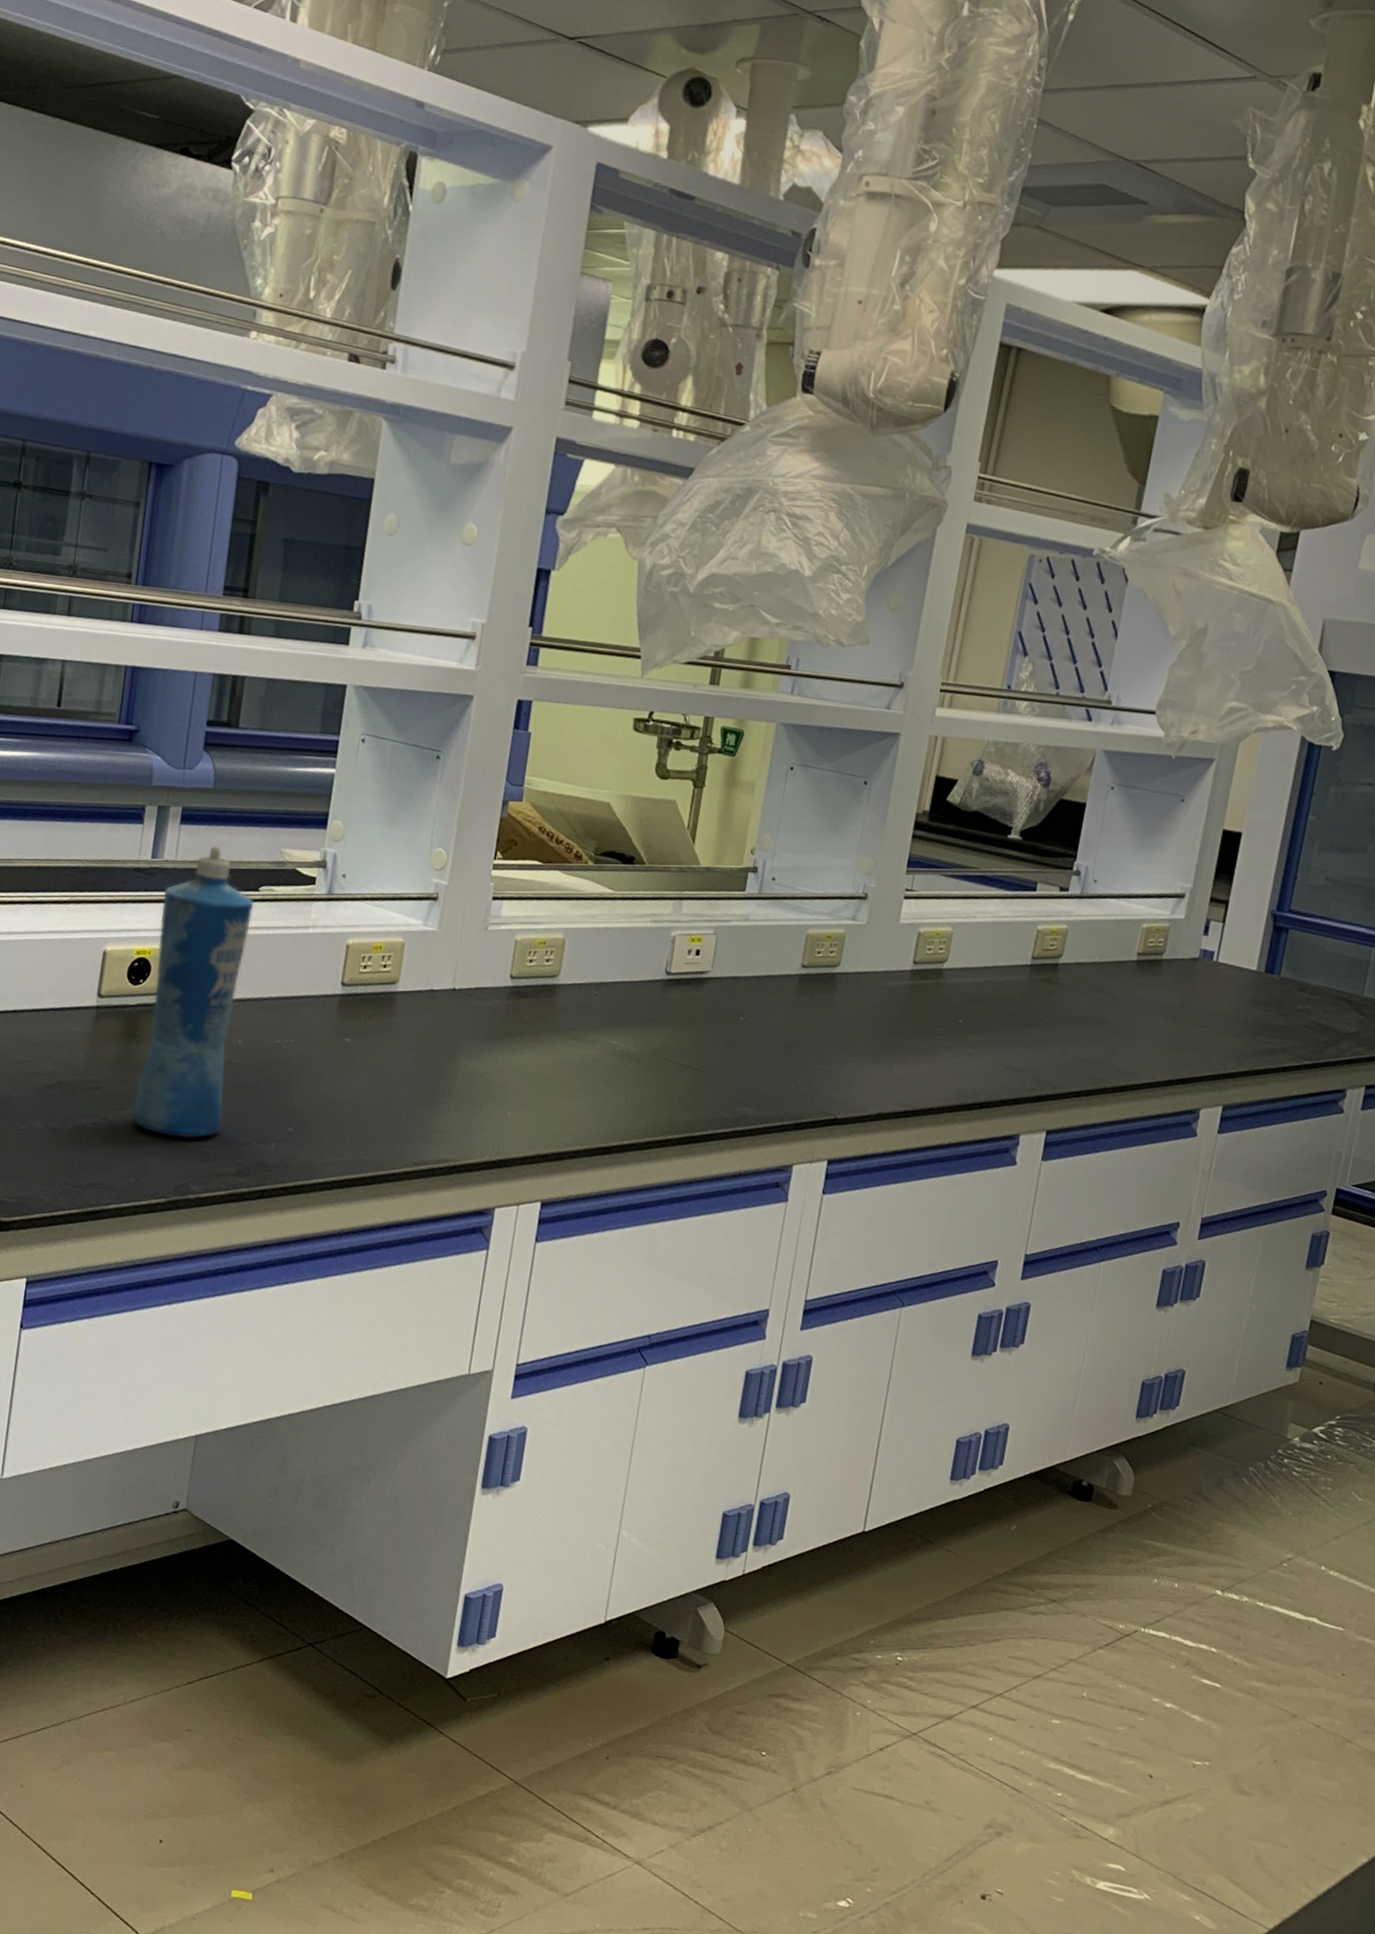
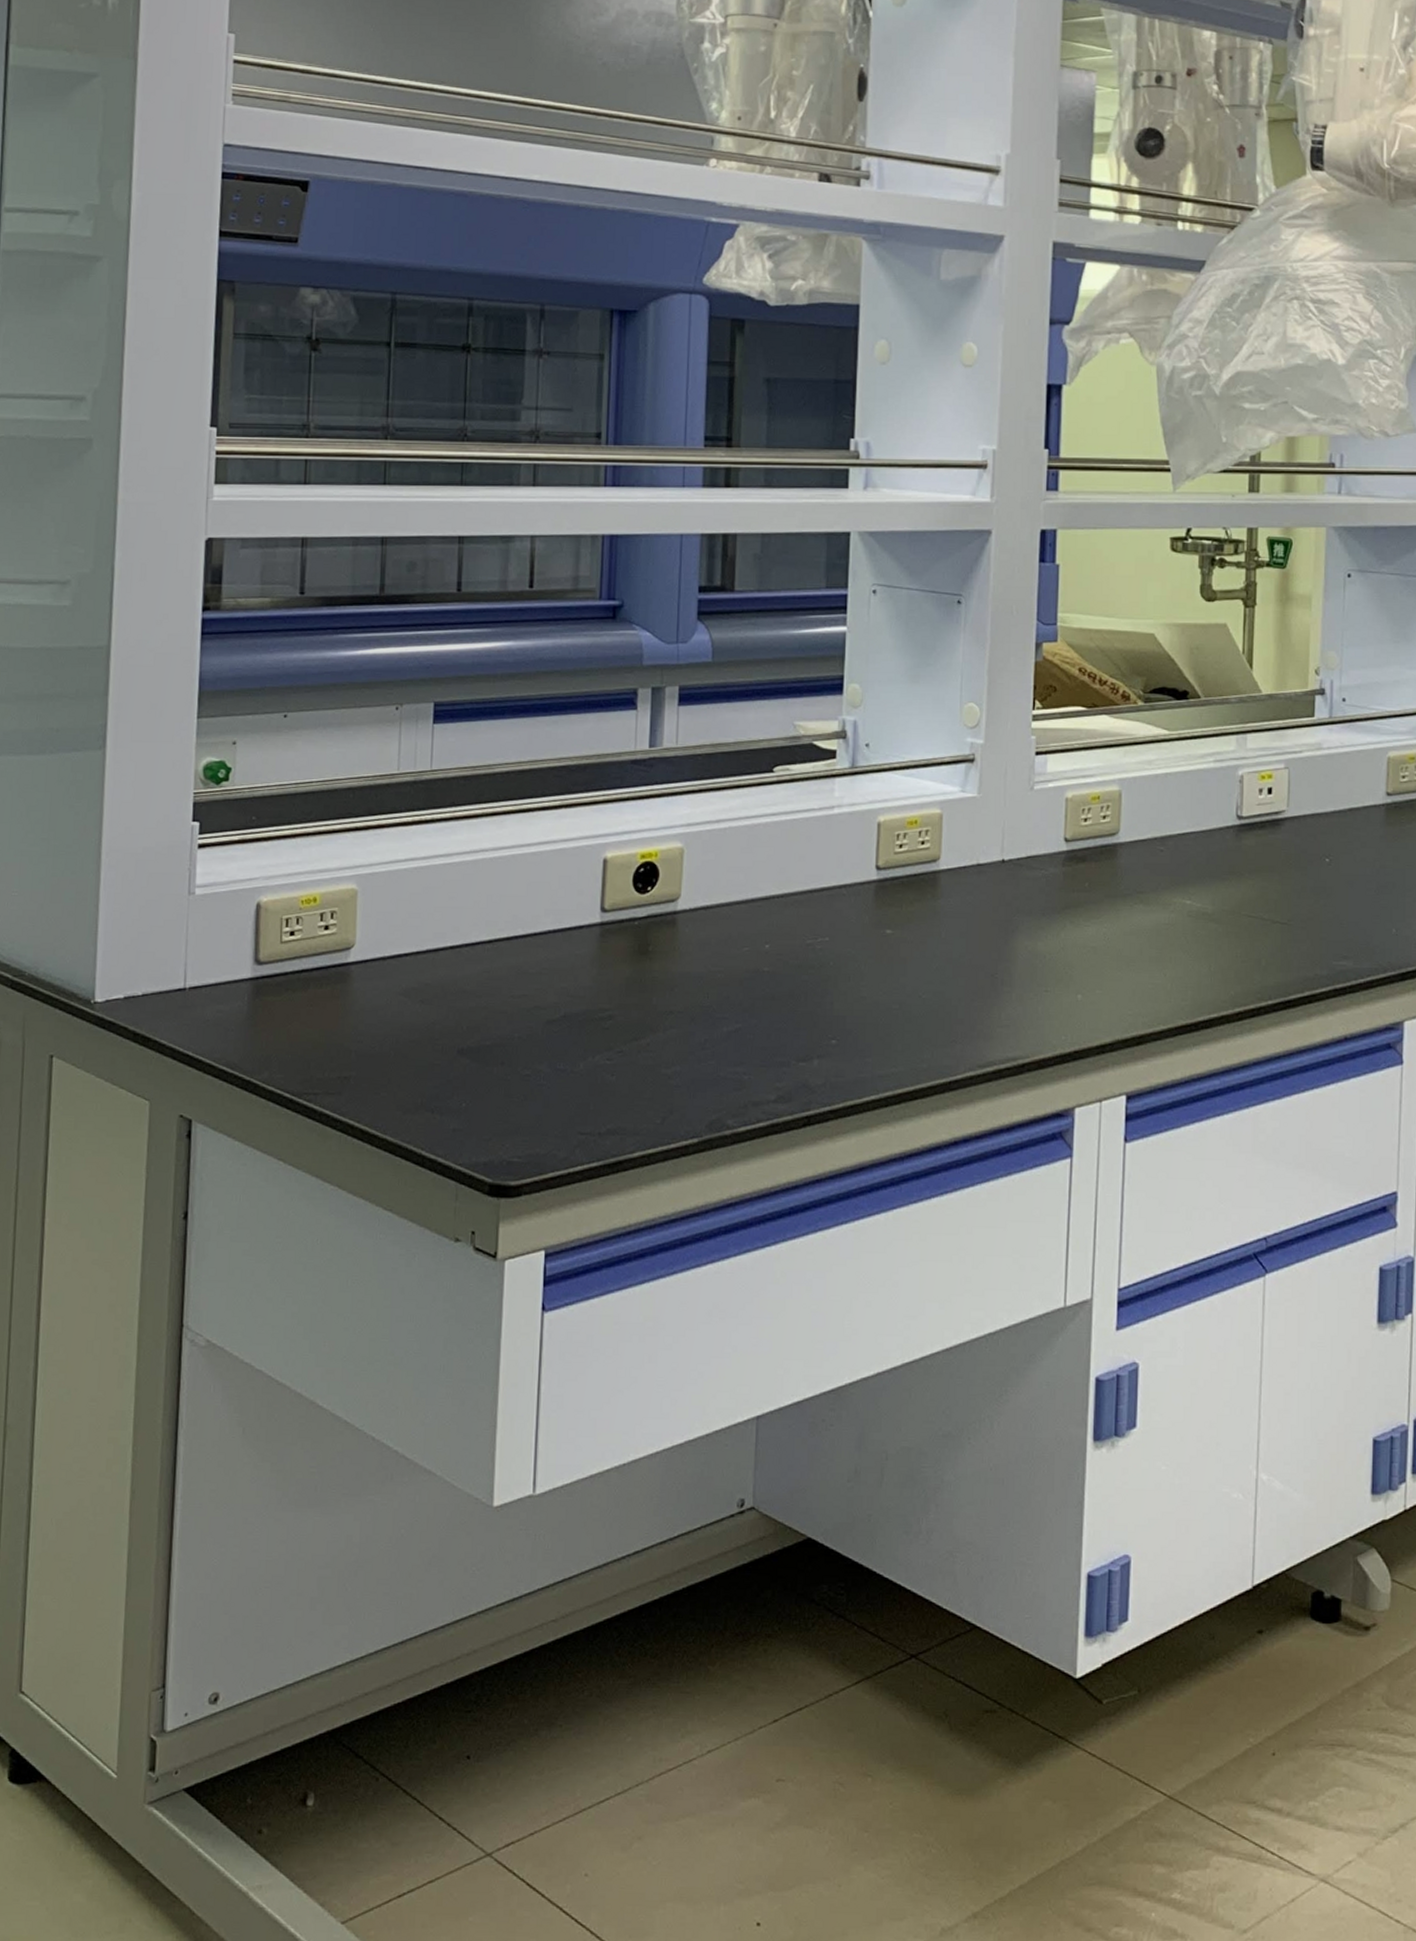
squeeze bottle: present [131,845,254,1139] -> none [650,725,769,1065]

